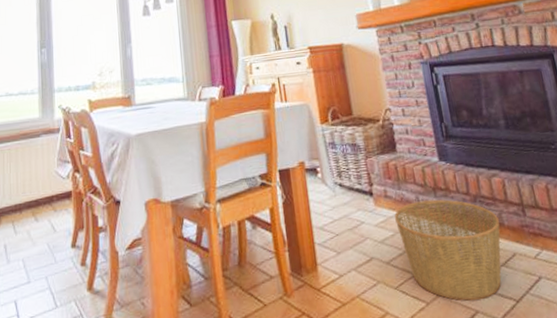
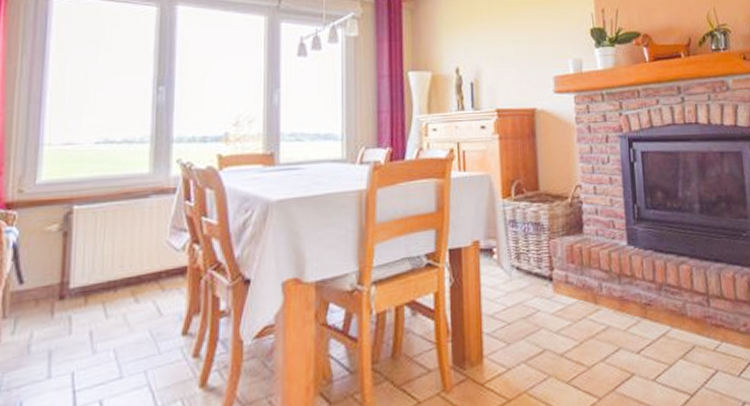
basket: present [394,199,502,301] -> none [574,287,683,396]

